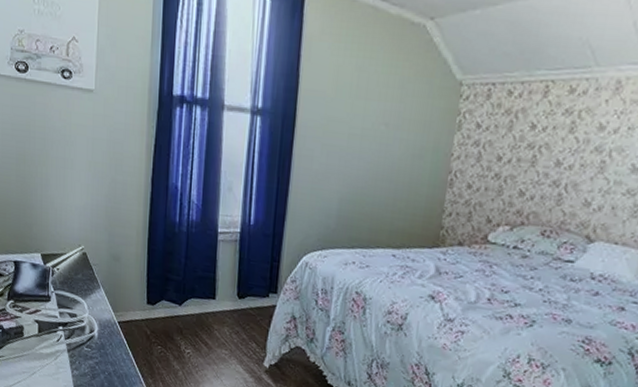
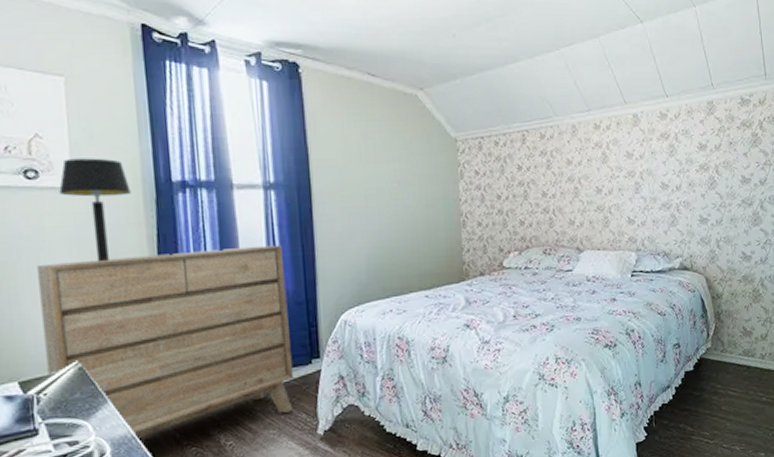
dresser: none [62,156,259,338] -> present [37,244,294,439]
table lamp: none [85,63,139,164] -> present [59,158,131,262]

